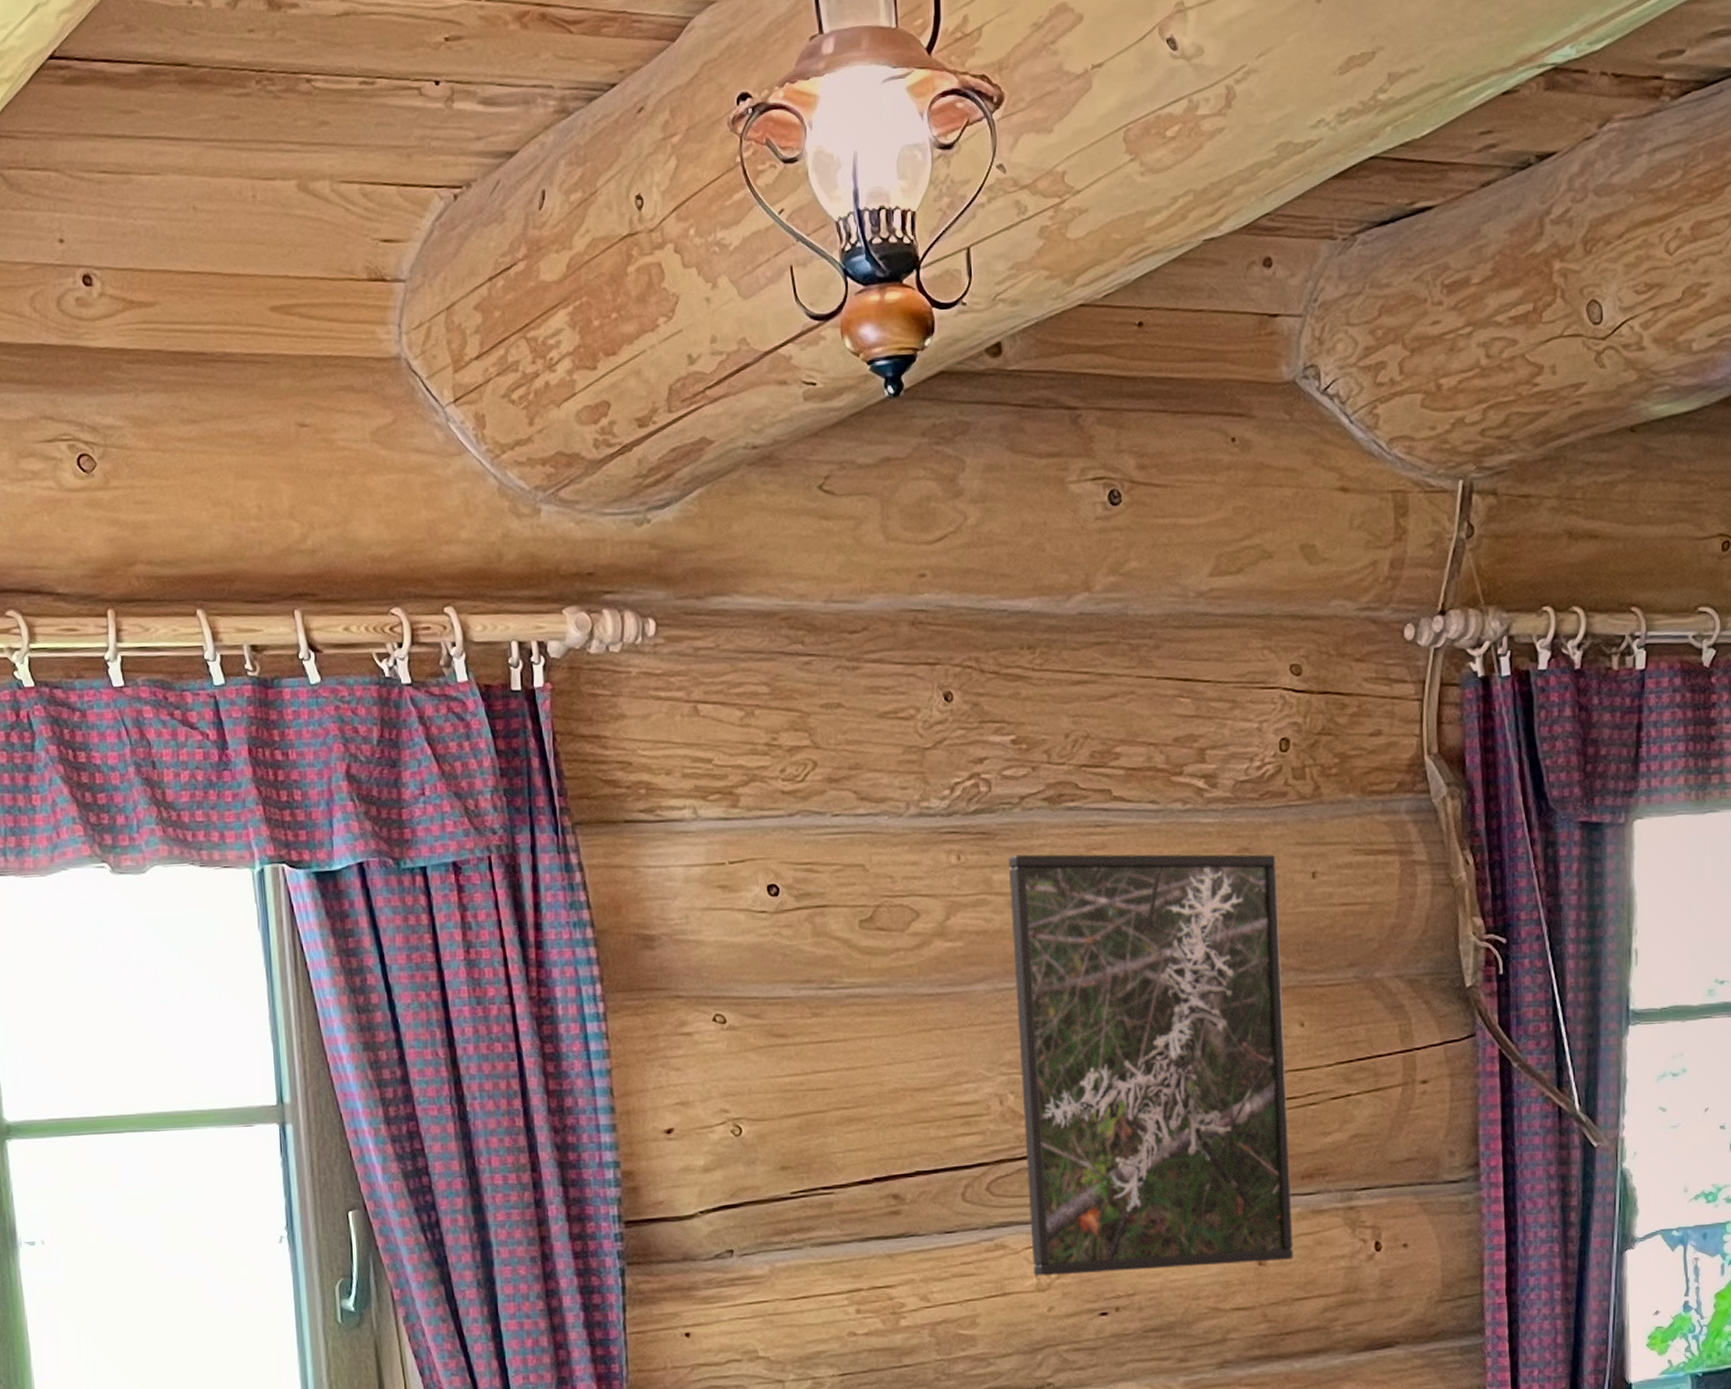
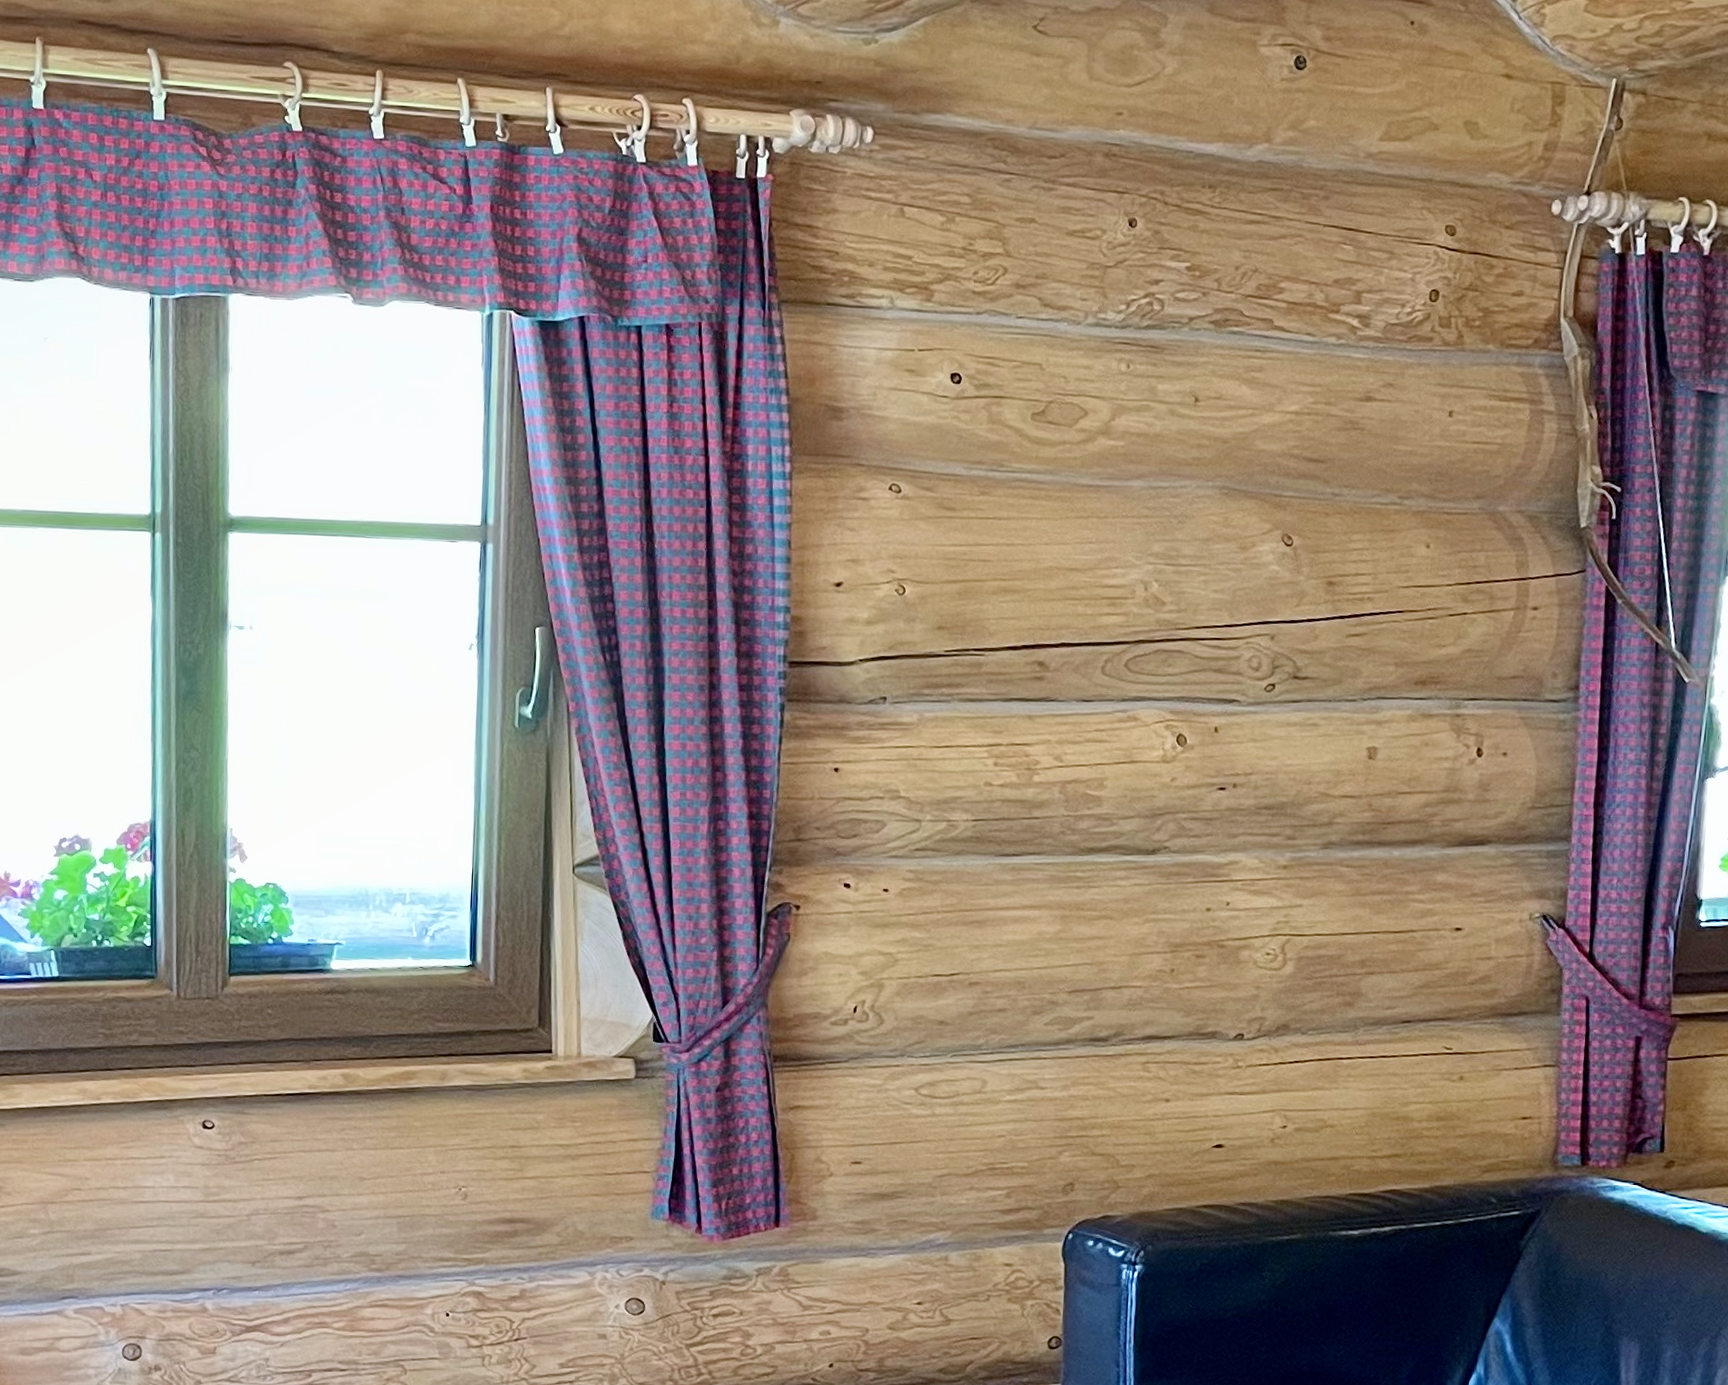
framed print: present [1008,854,1294,1276] -> none [1160,369,1417,757]

